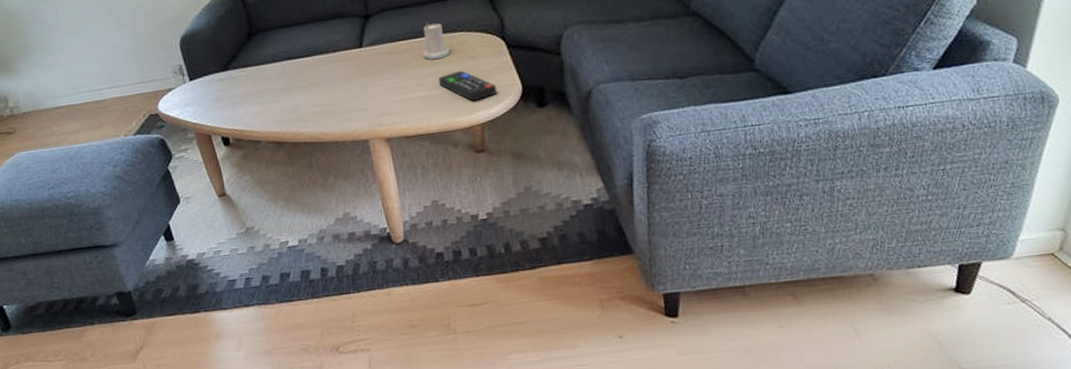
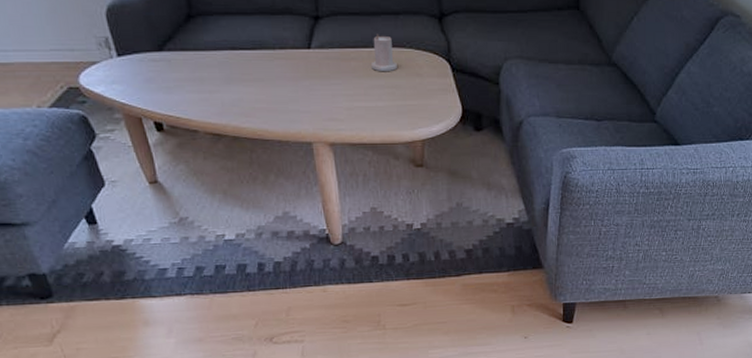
remote control: present [438,70,498,102] -> none [385,86,440,118]

